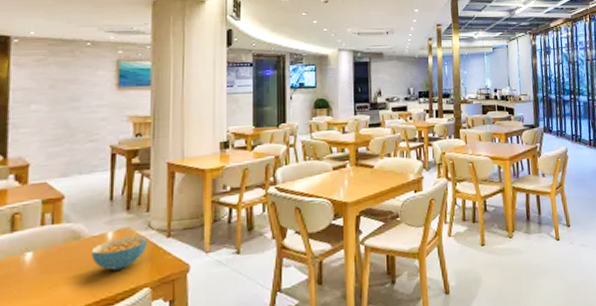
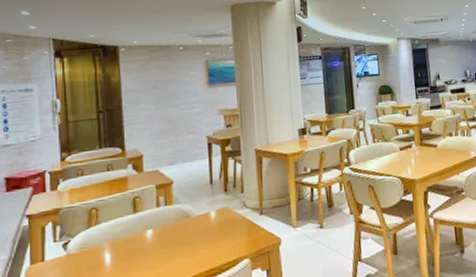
cereal bowl: present [91,235,148,271] -> none [198,214,245,244]

